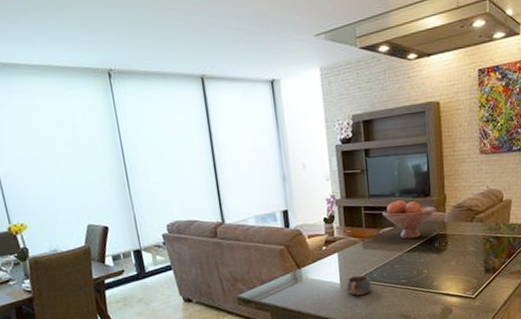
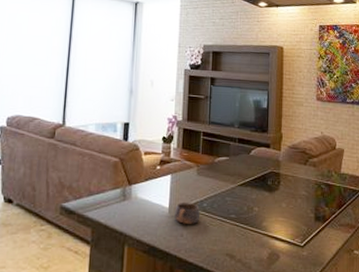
fruit bowl: present [382,199,436,239] -> none [220,131,271,172]

